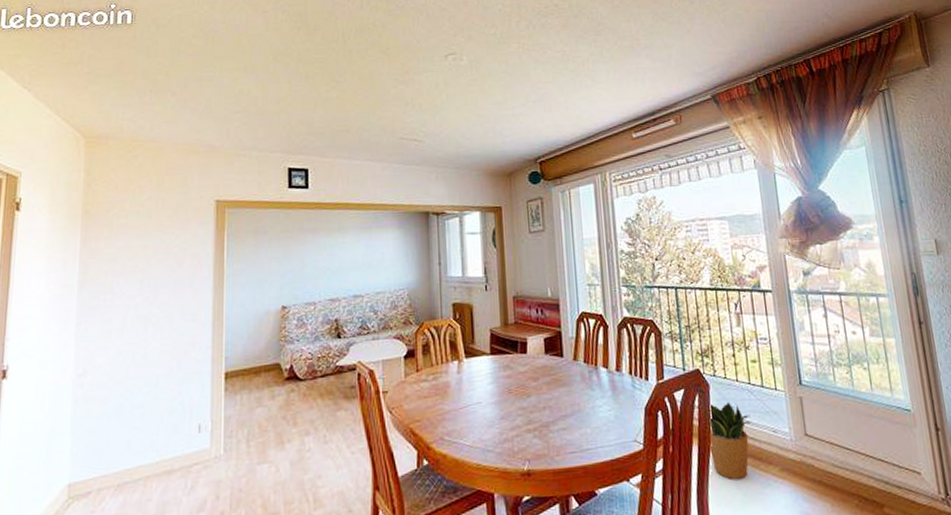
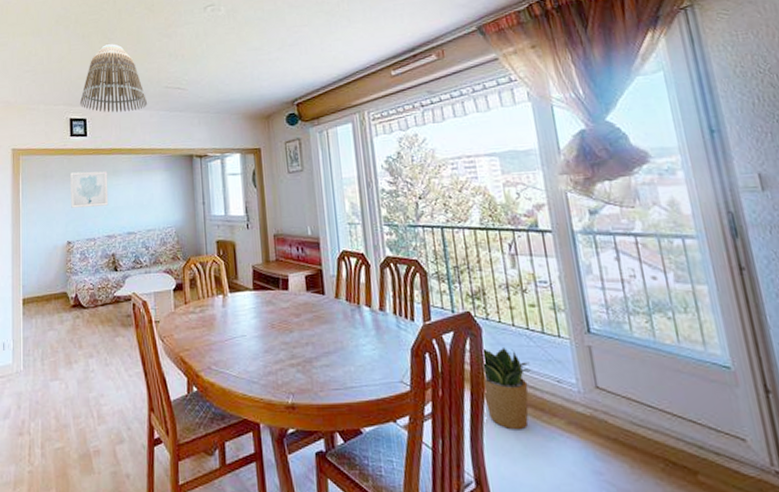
wall art: none [287,227,332,269] -> present [70,171,109,208]
lamp shade: none [300,87,380,164] -> present [79,44,148,113]

